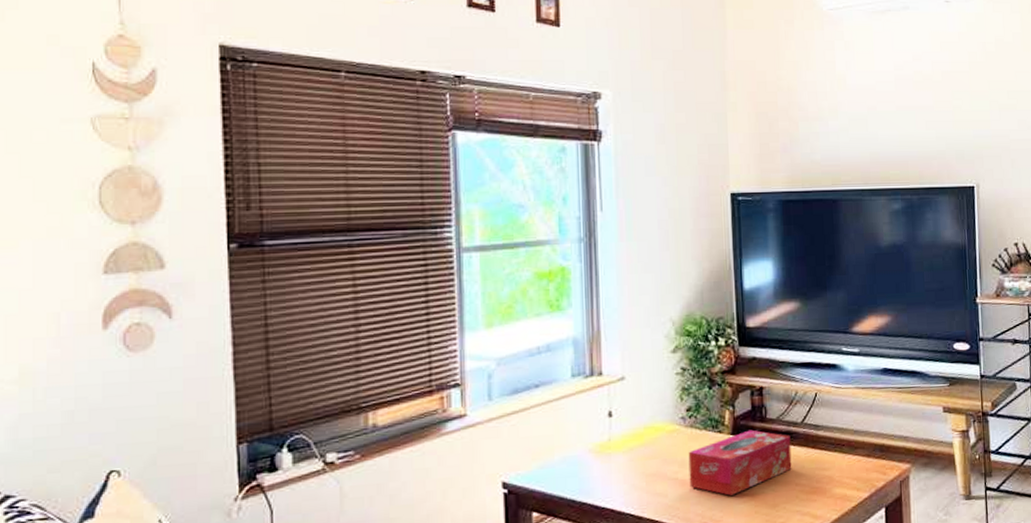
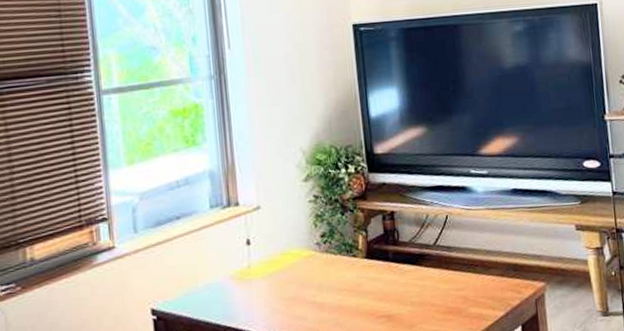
tissue box: present [688,429,792,496] -> none [325,253,427,317]

